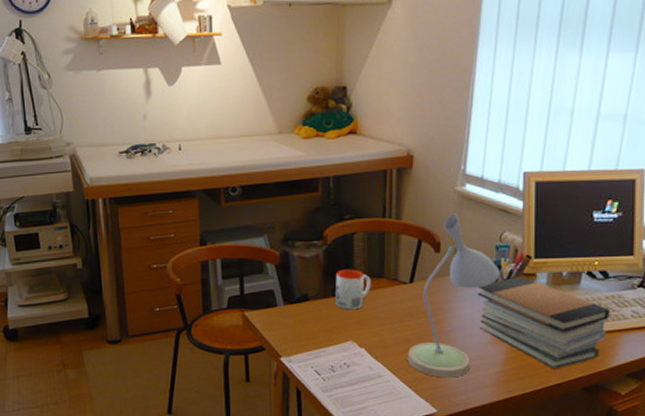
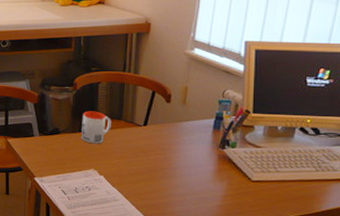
desk lamp: present [407,213,500,378] -> none [139,72,222,207]
book stack: present [477,276,610,370] -> none [201,127,320,209]

